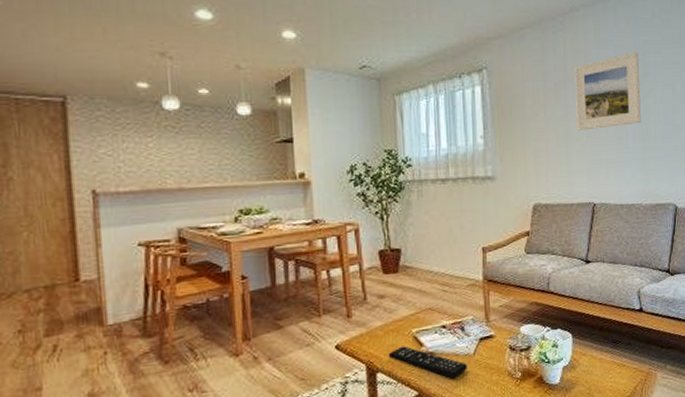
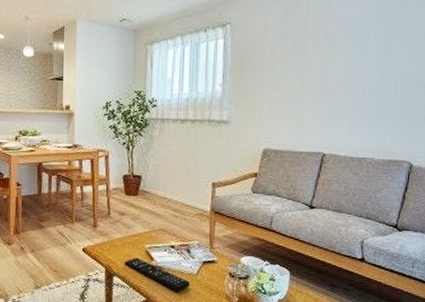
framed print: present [574,51,641,131] -> none [313,10,384,84]

